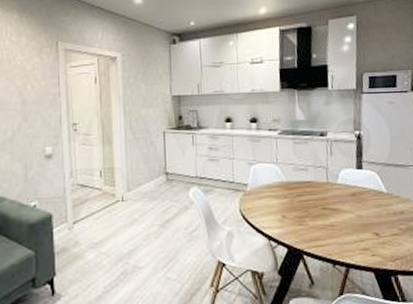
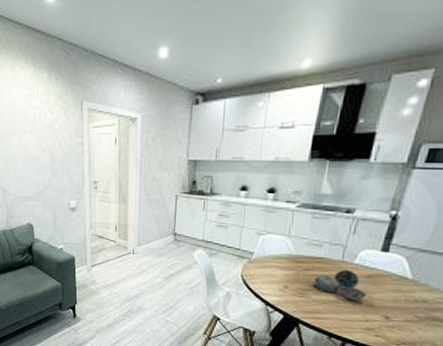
decorative bowl: none [307,191,355,221] -> present [313,270,366,301]

